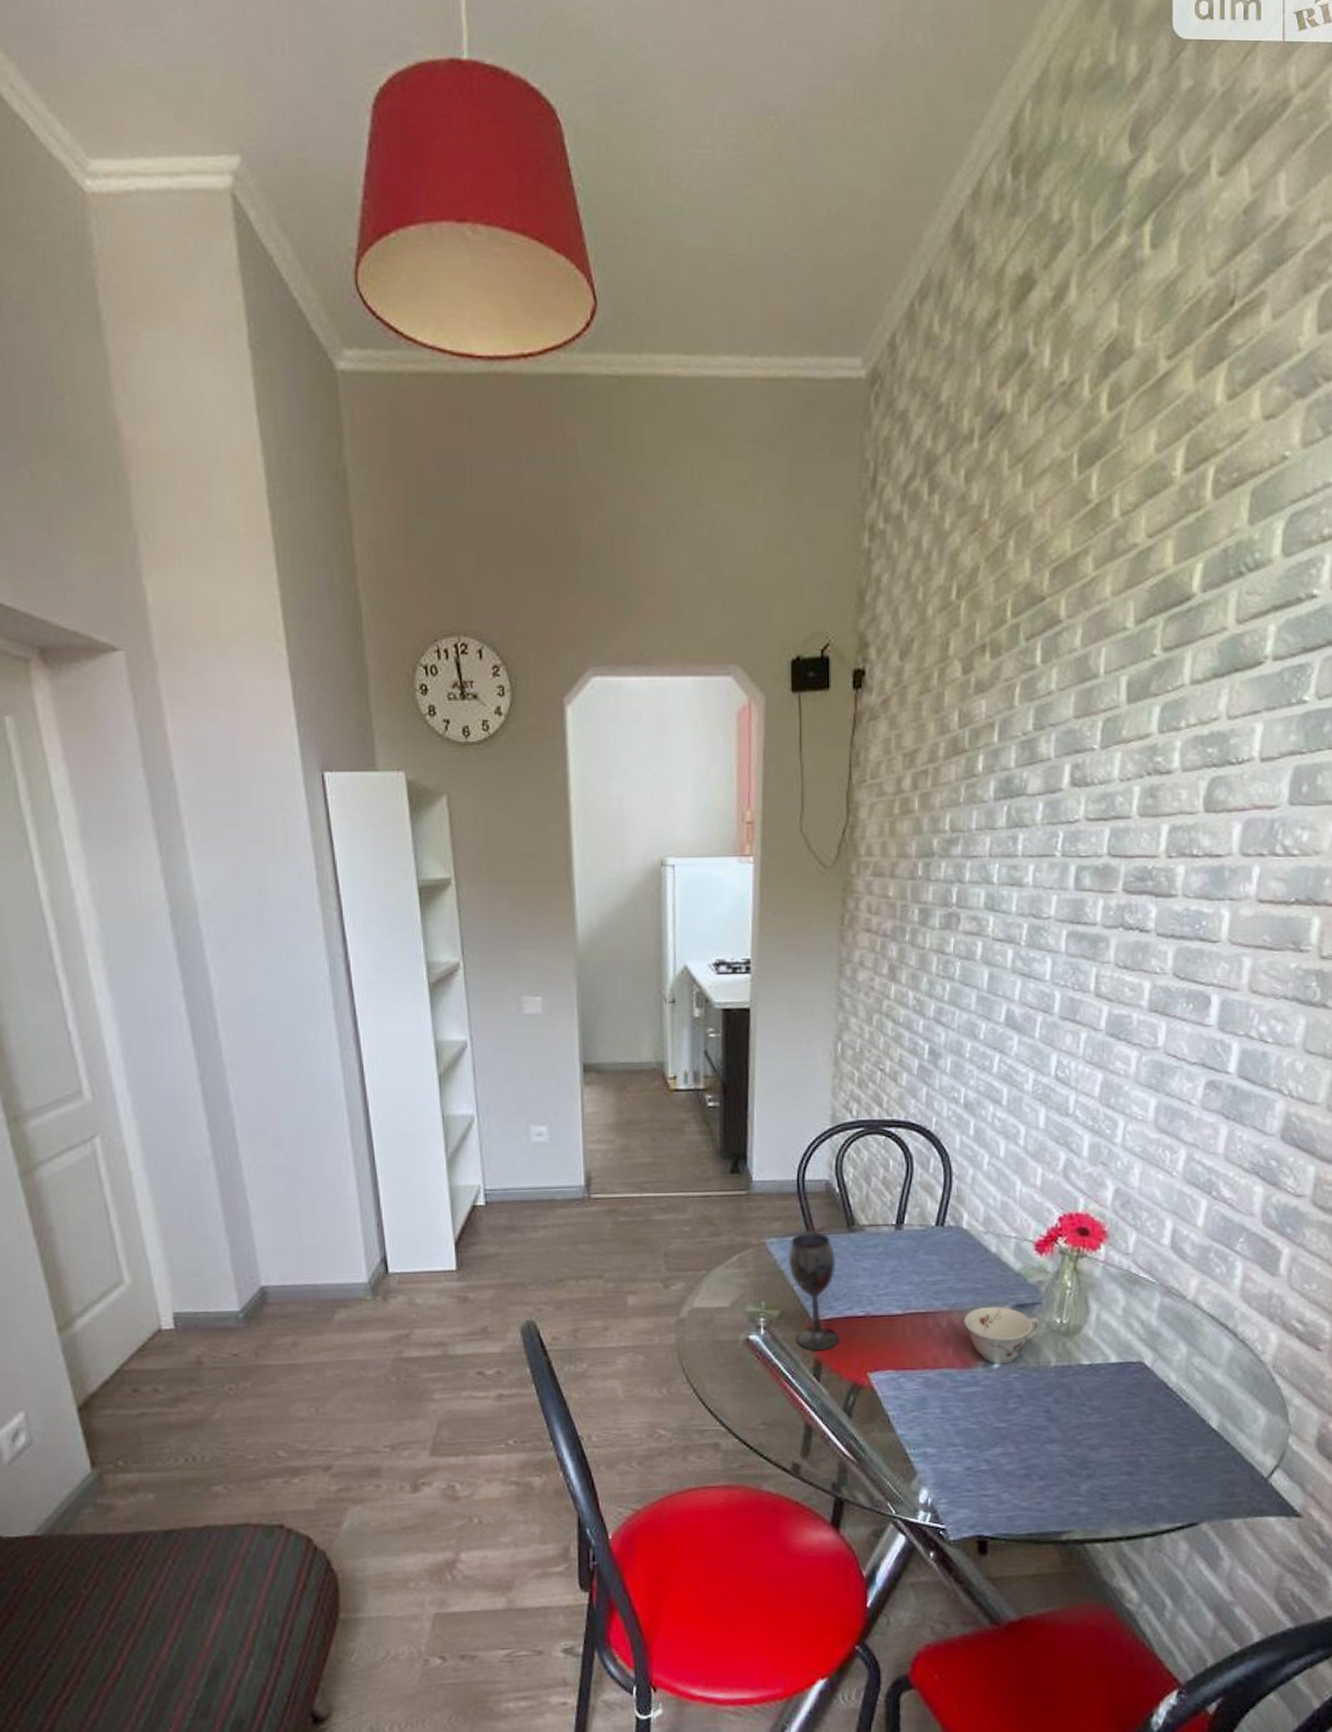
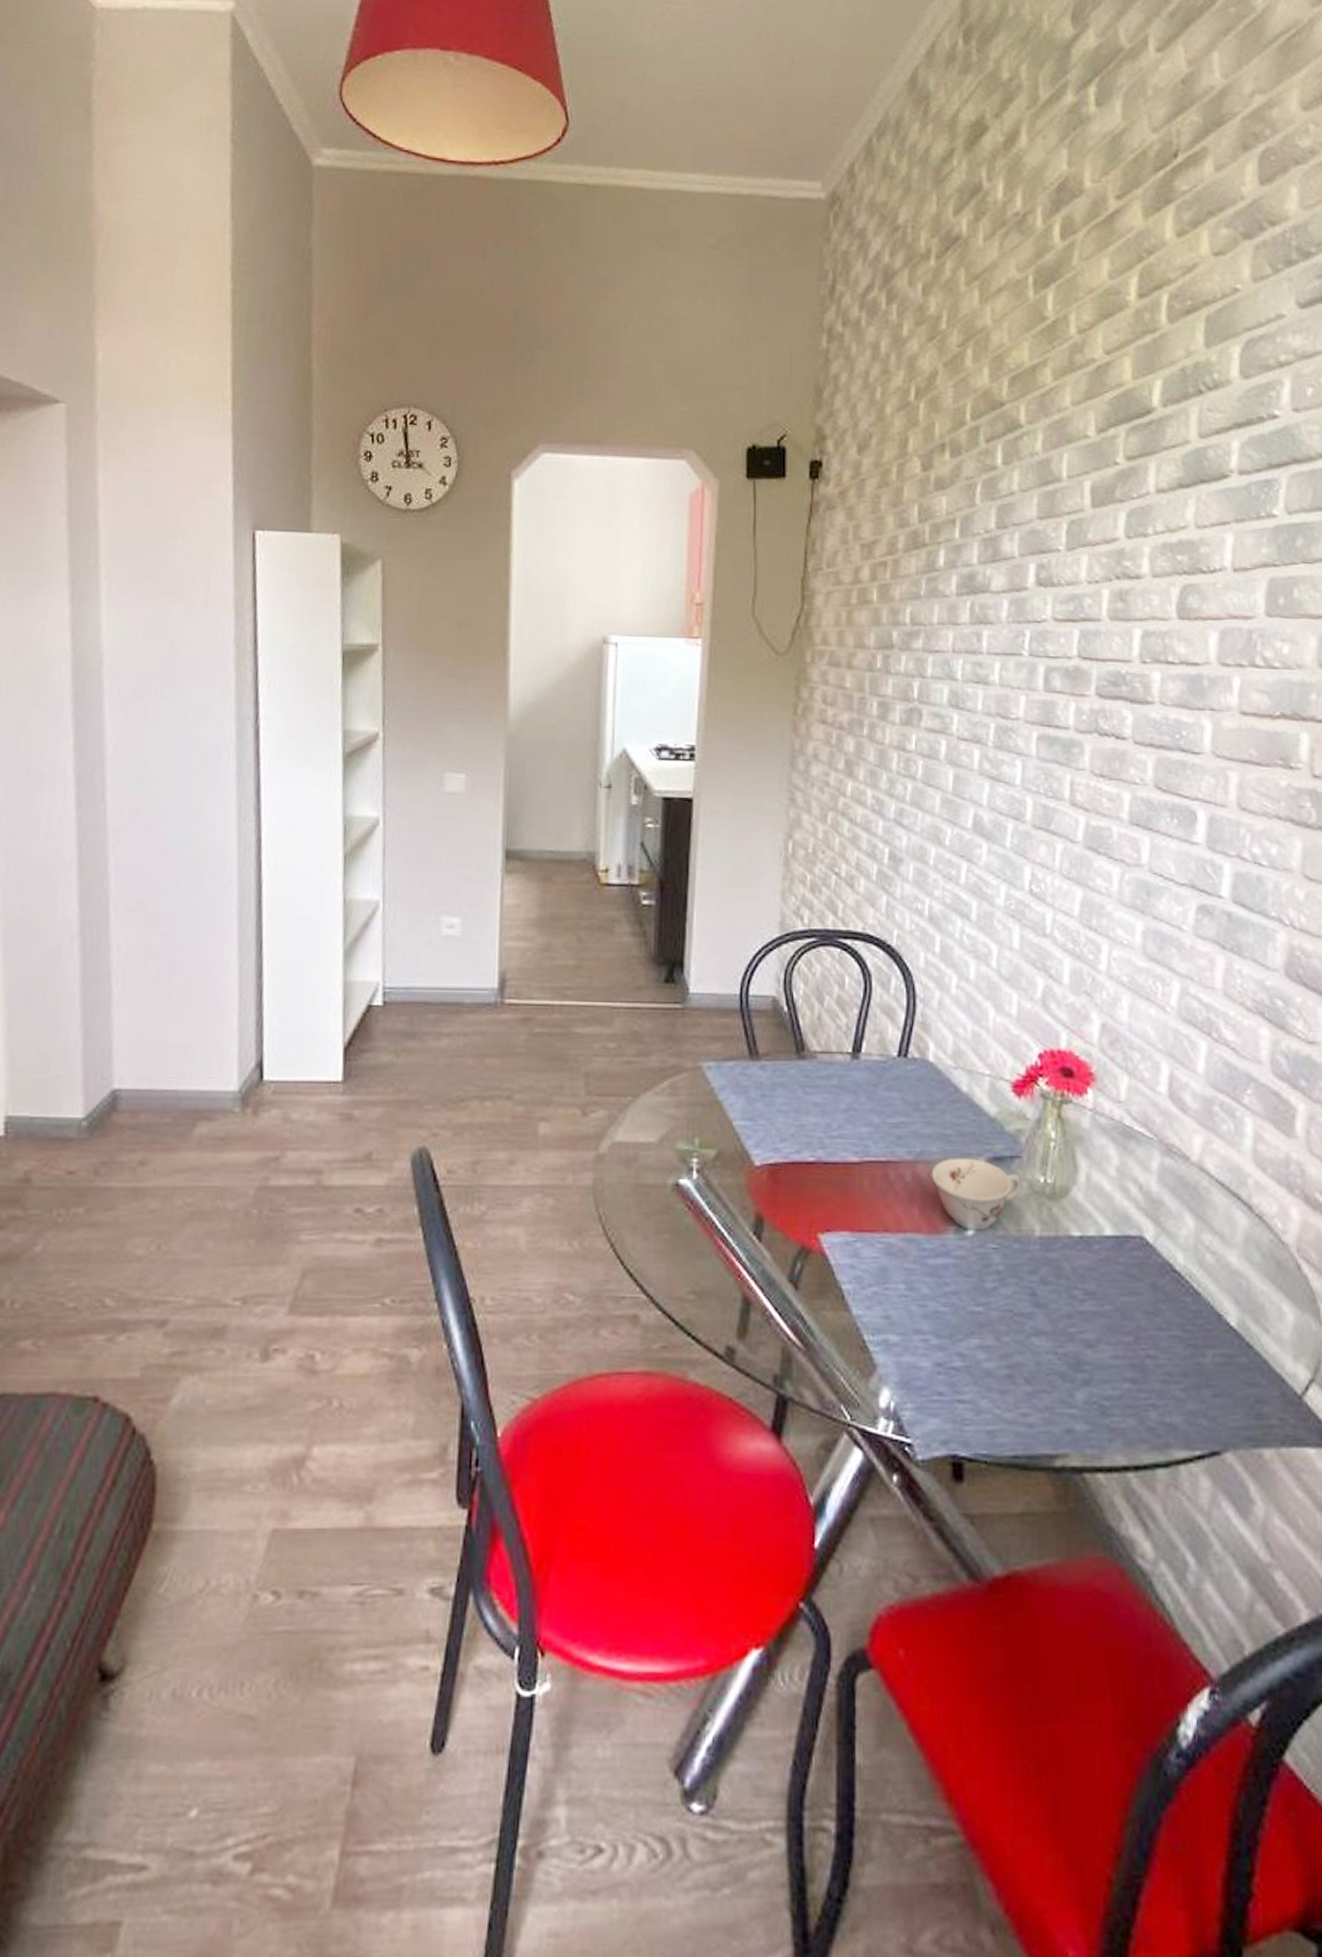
wine glass: present [787,1231,839,1351] -> none [727,1055,785,1203]

